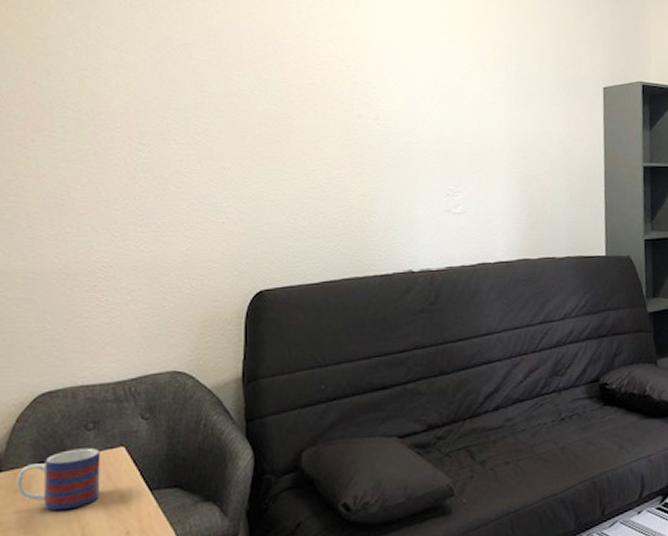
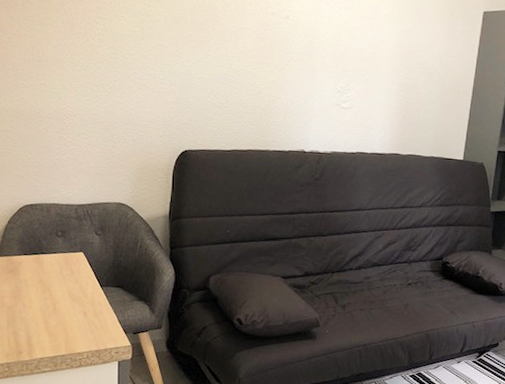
mug: present [17,447,101,511] -> none [9,248,67,291]

